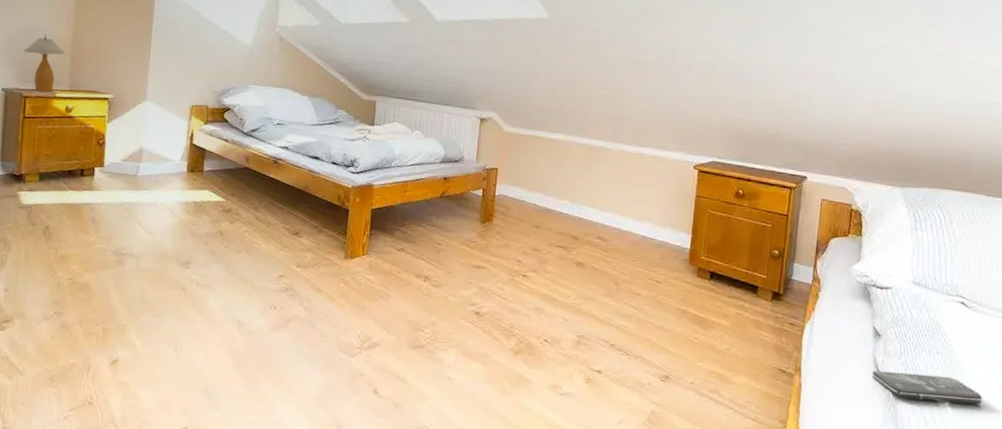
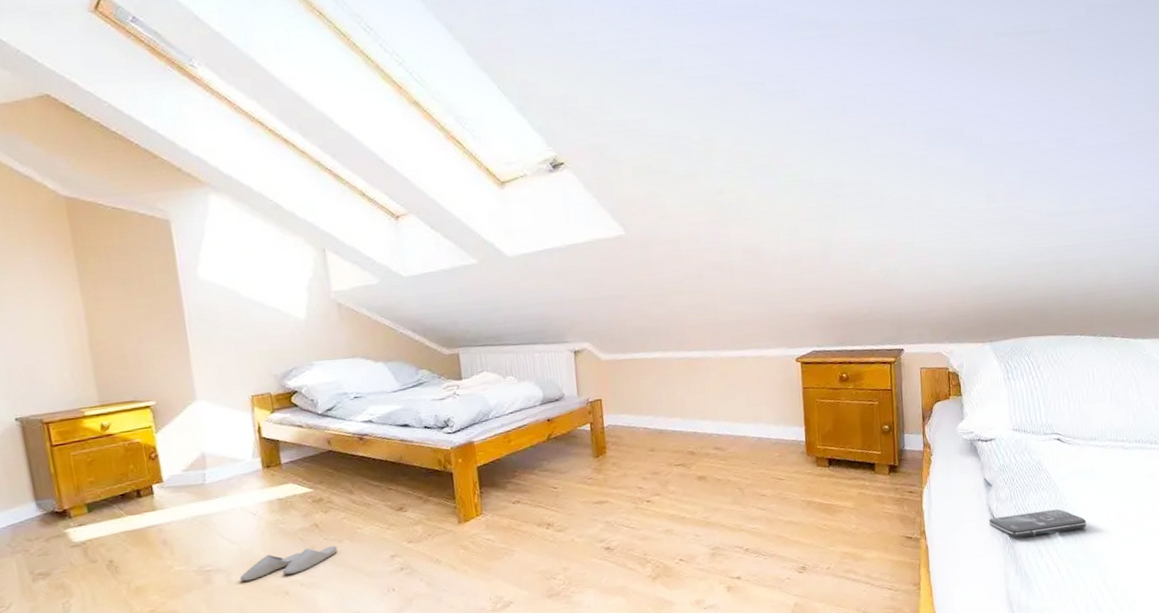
table lamp: present [23,35,65,92] -> none [31,348,85,414]
slippers: none [147,250,234,273] -> present [240,545,338,582]

